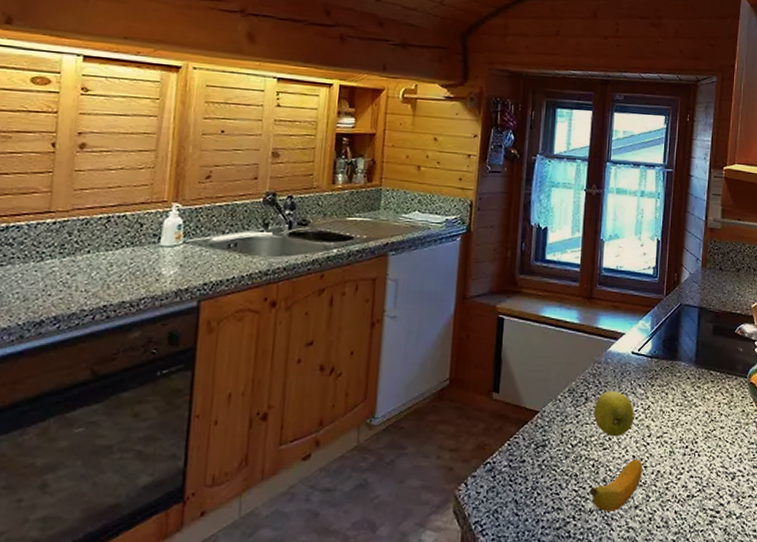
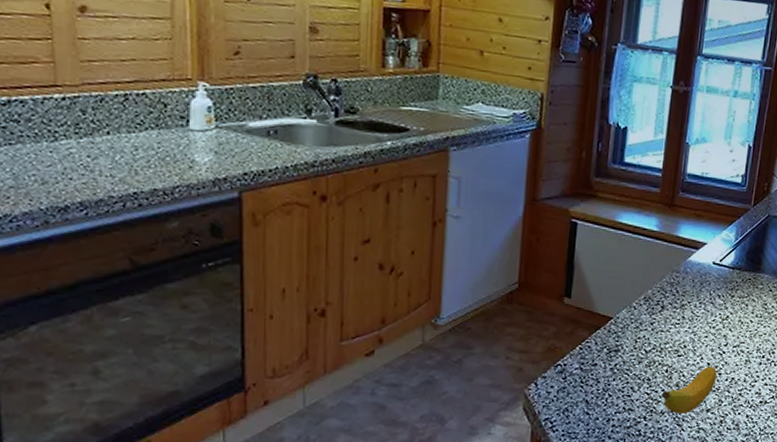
apple: present [593,391,634,437] -> none [669,300,712,345]

